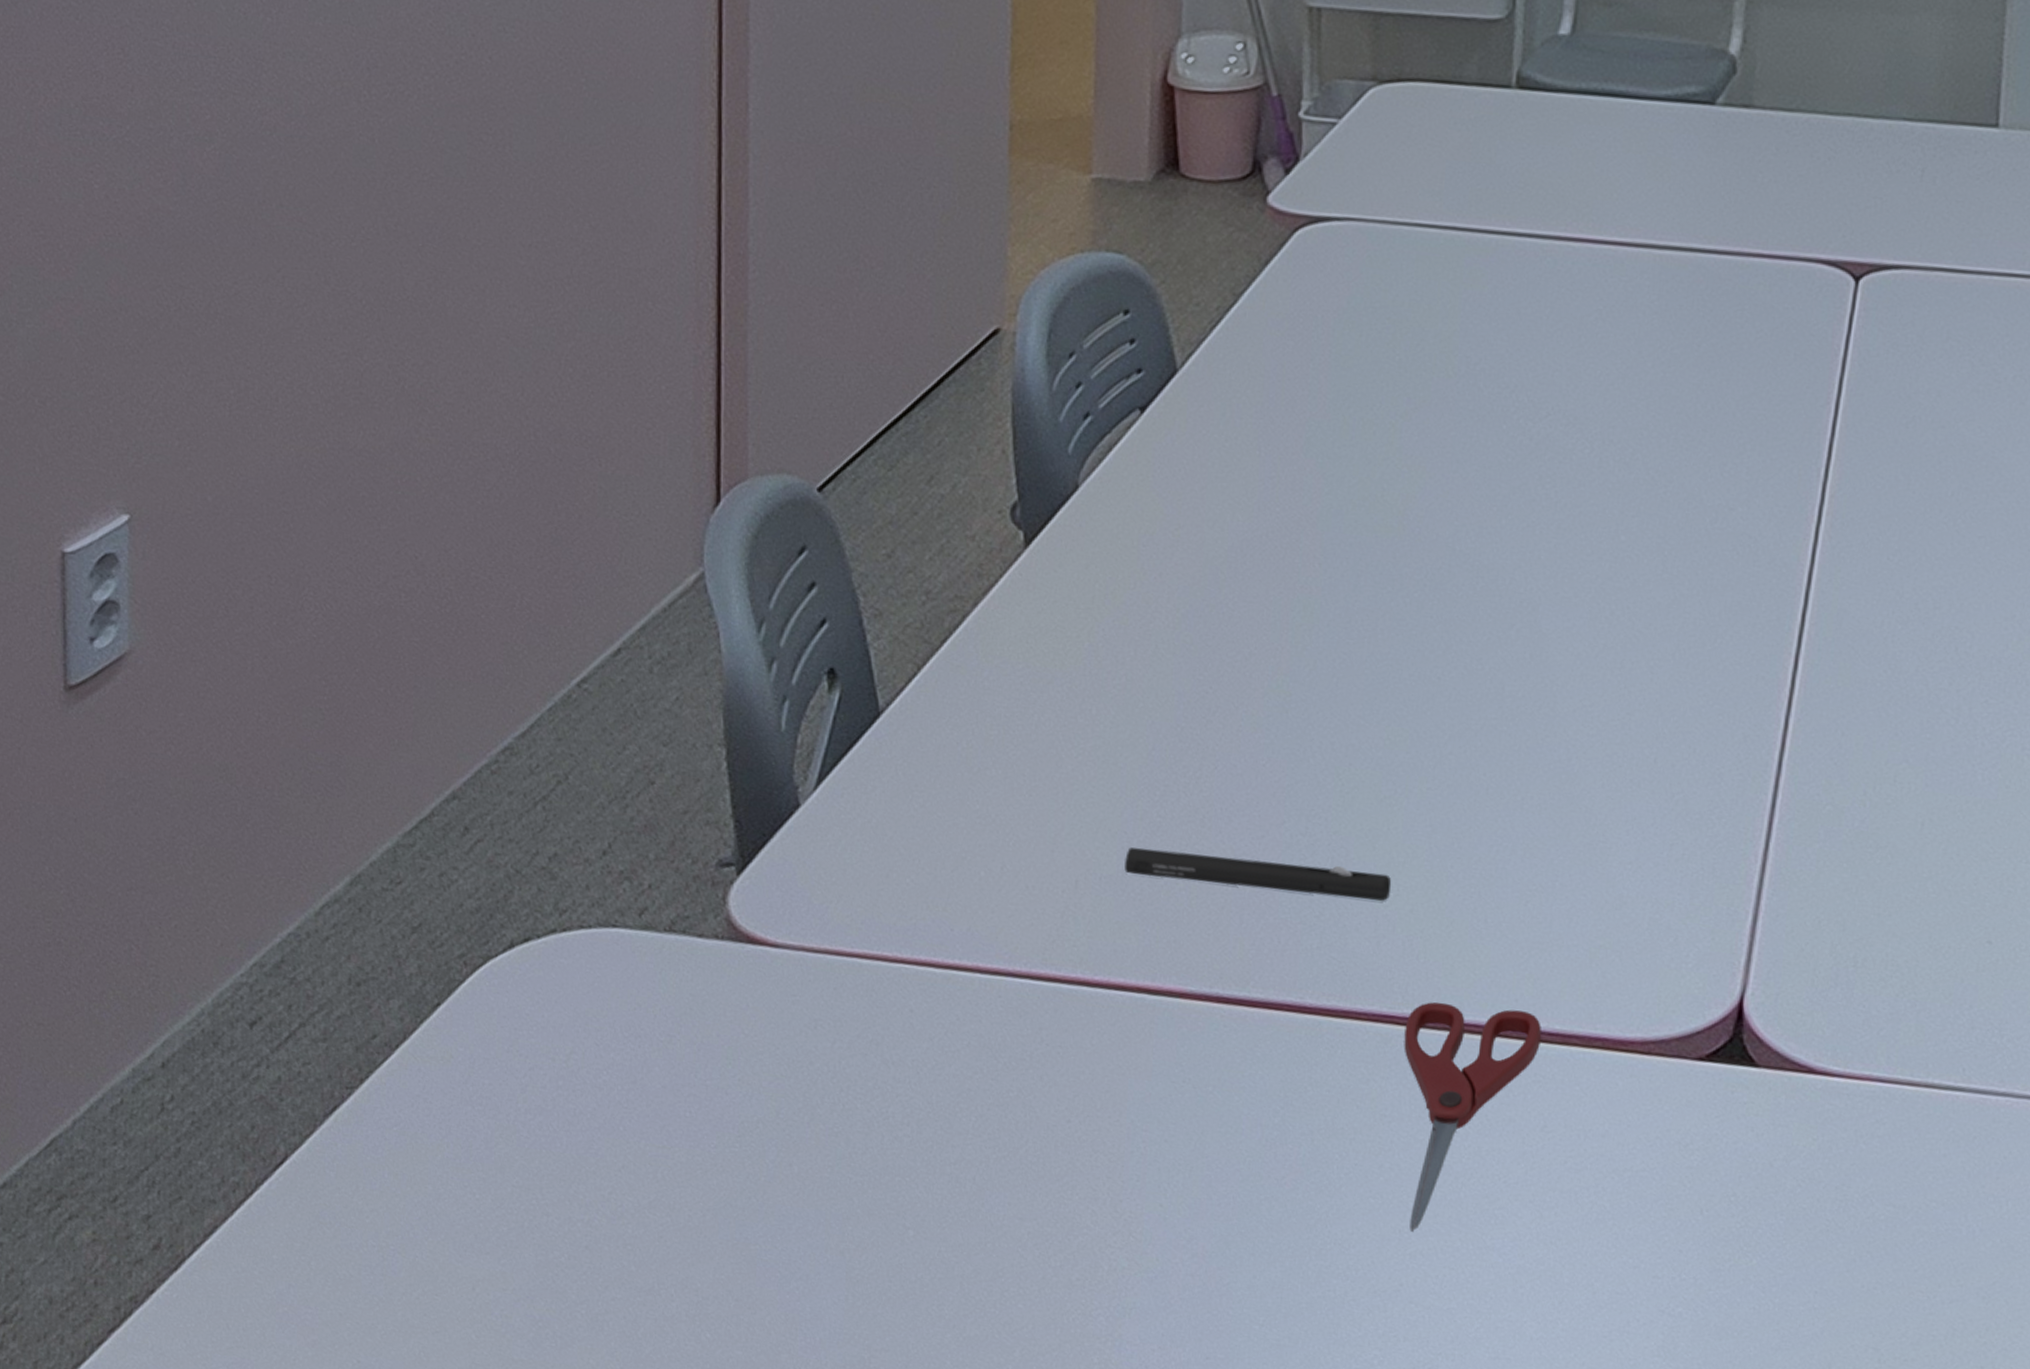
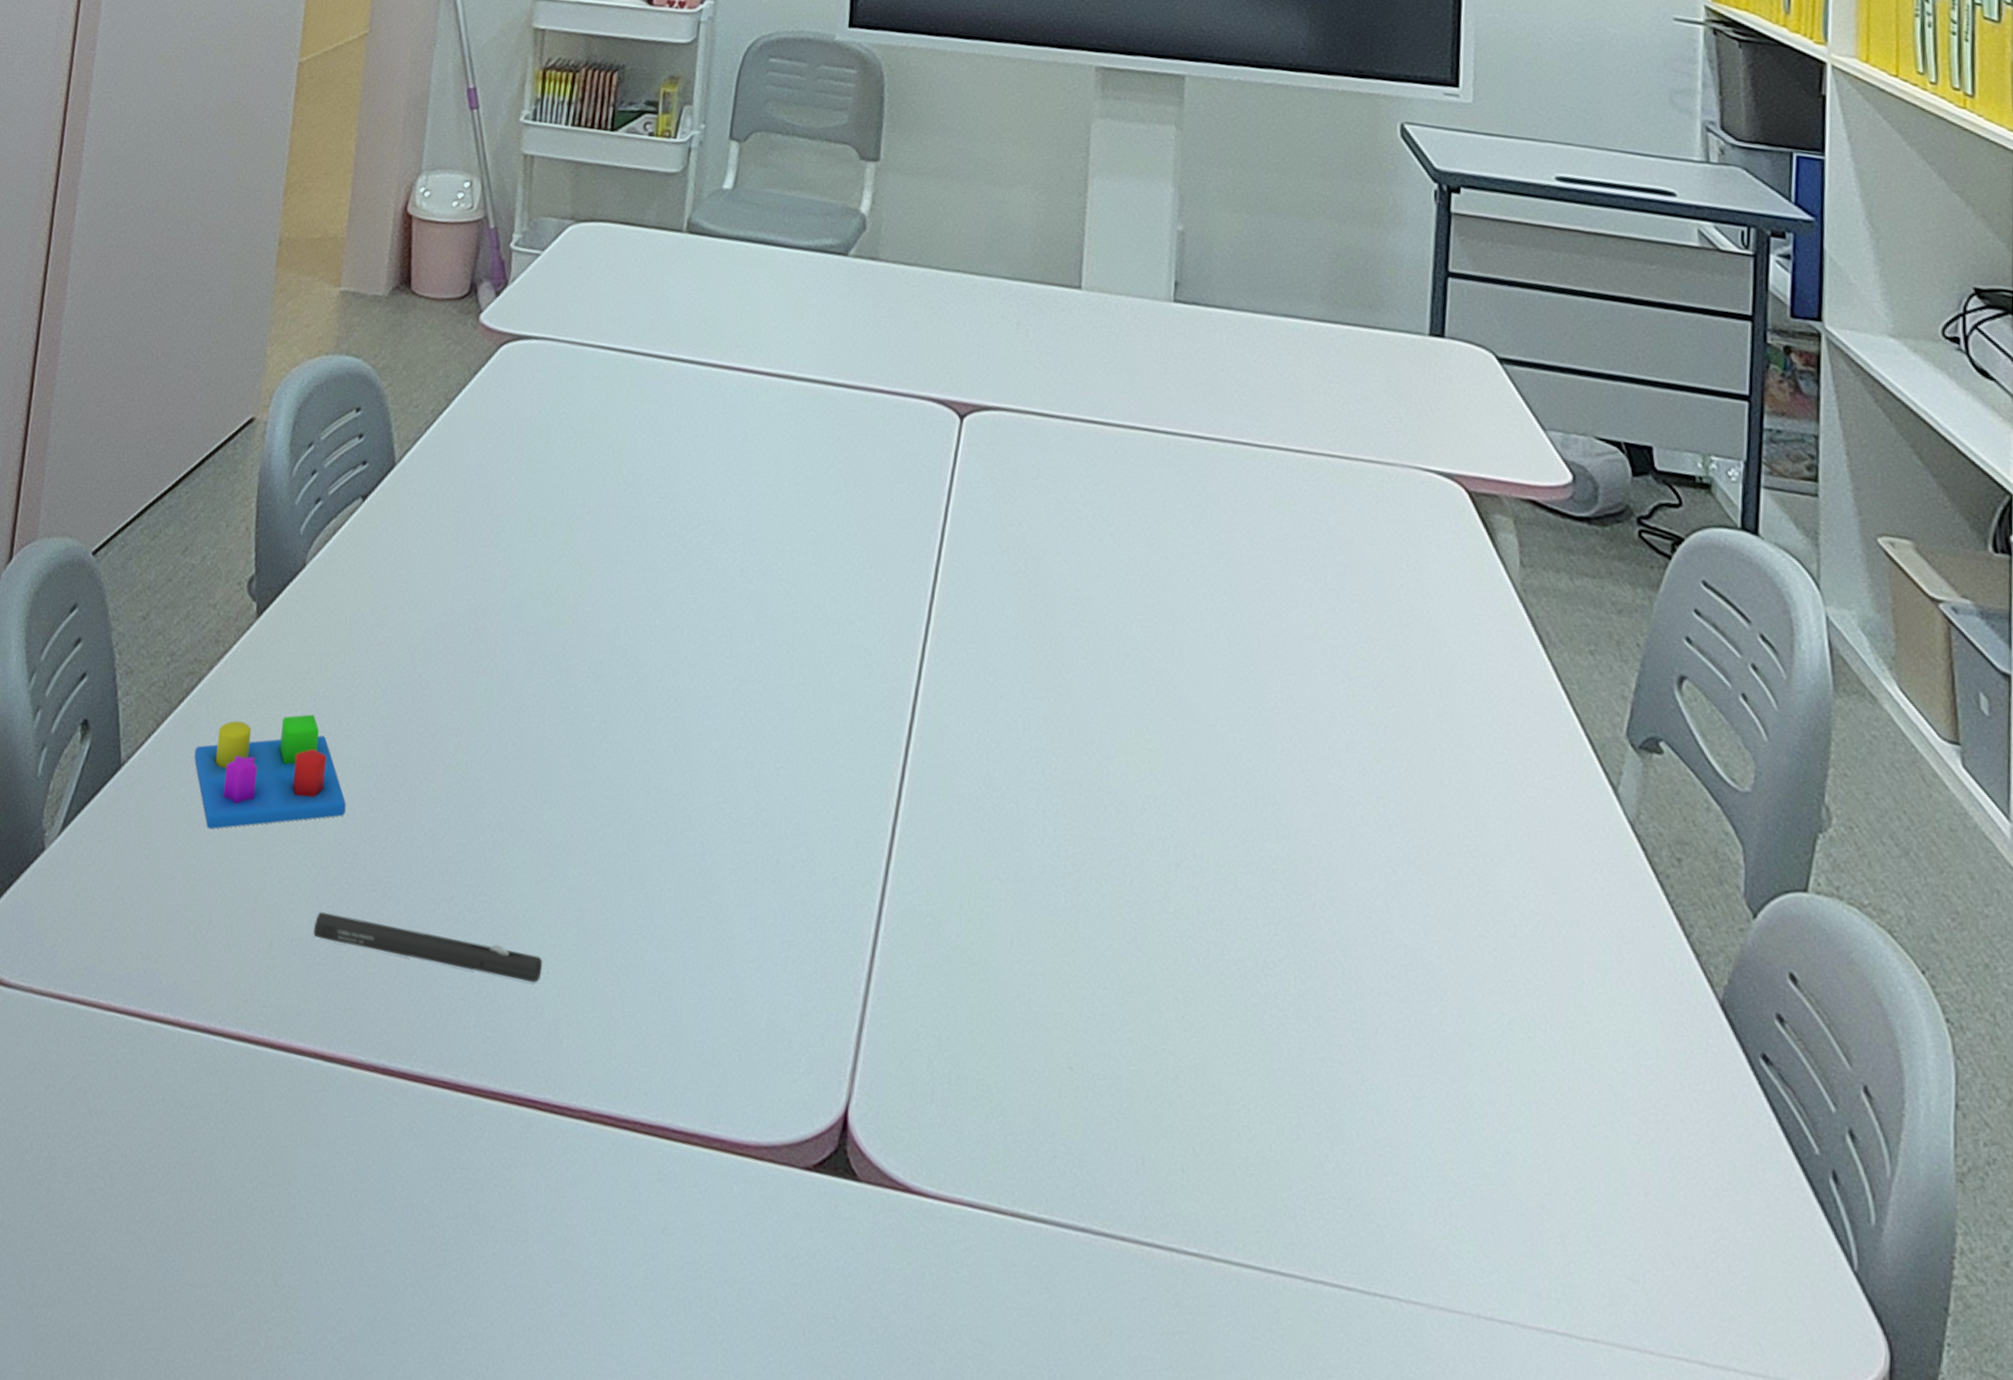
toy blocks: none [966,645,1151,772] -> present [194,714,346,830]
scissors: present [1404,1001,1541,1232] -> none [538,1089,667,1331]

